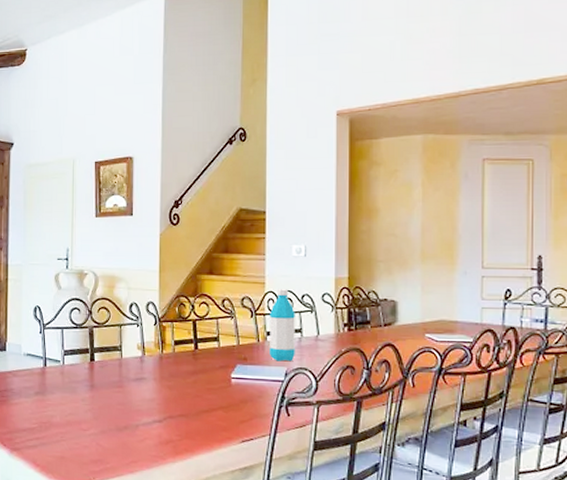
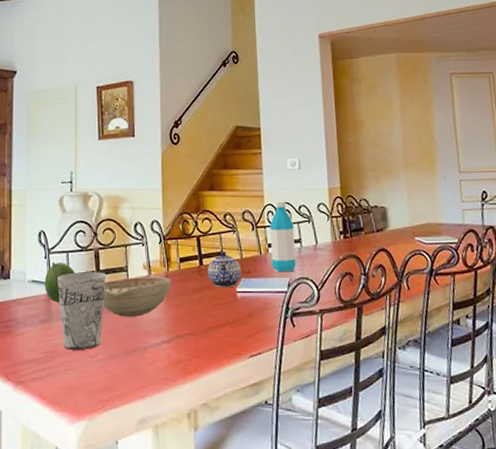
fruit: none [39,337,70,377] -> present [44,262,76,303]
cup: none [52,348,101,423] -> present [57,272,107,350]
decorative bowl: none [96,357,165,395] -> present [103,277,171,317]
teapot: none [203,336,237,373] -> present [207,251,241,288]

